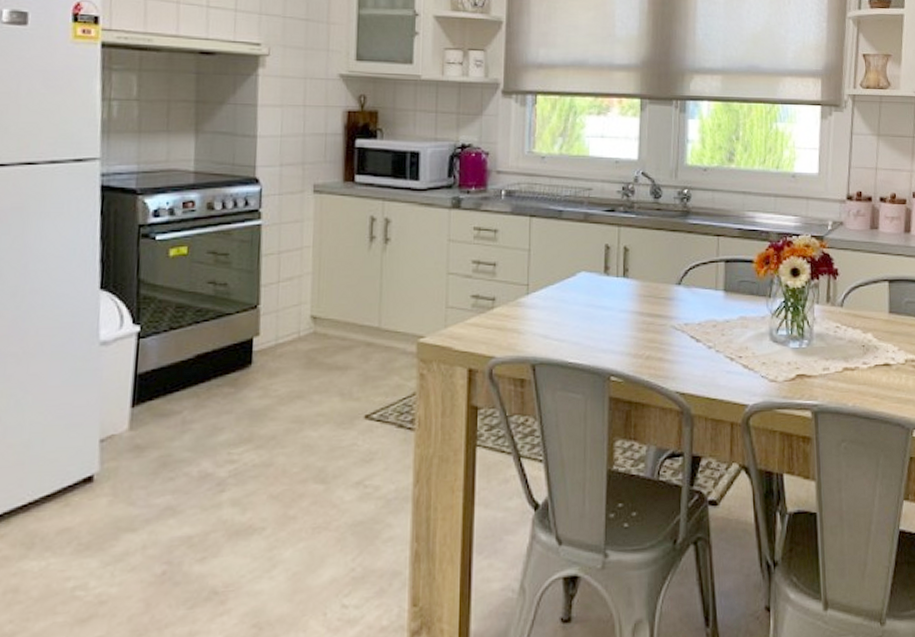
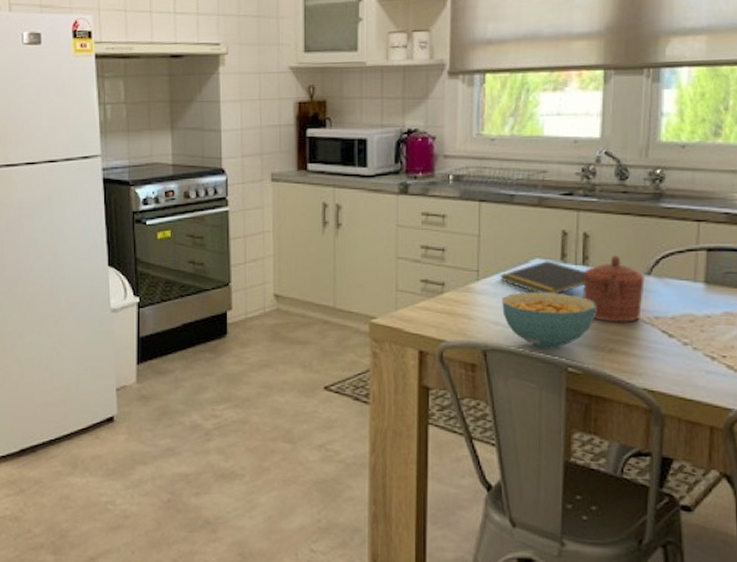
notepad: none [548,274,626,306] -> present [499,261,586,294]
cereal bowl: none [551,304,636,360] -> present [502,292,597,350]
teapot: none [623,267,676,330] -> present [583,255,645,322]

